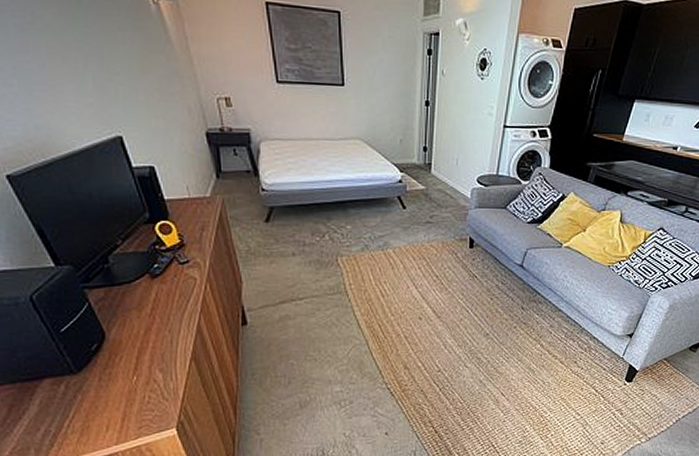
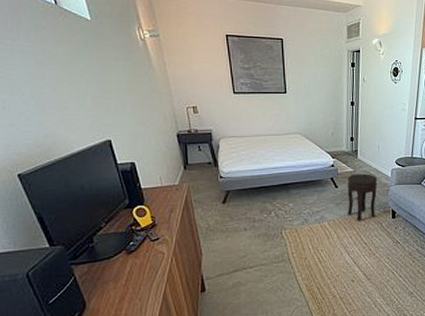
side table: none [417,192,455,249] -> present [347,174,378,221]

